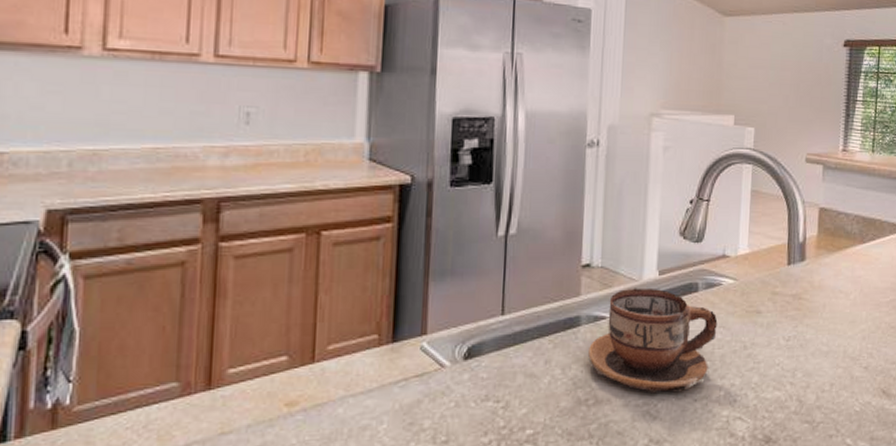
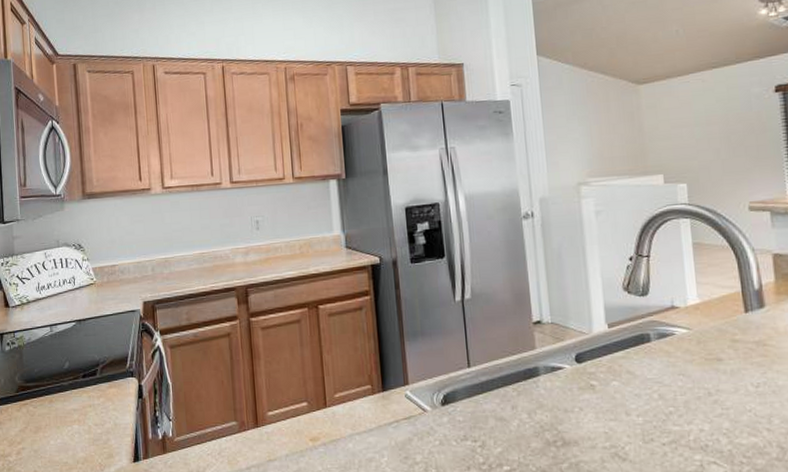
cup: present [588,287,718,394] -> none [550,340,677,437]

